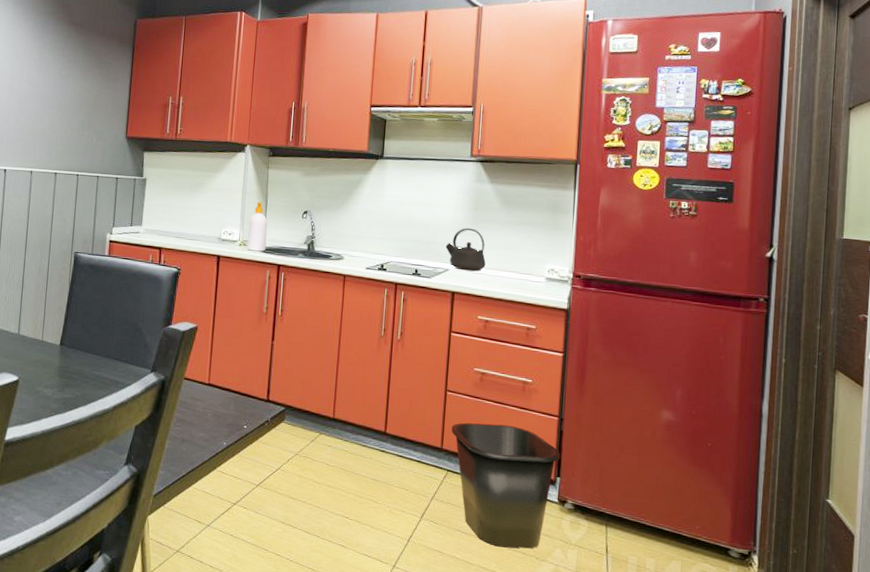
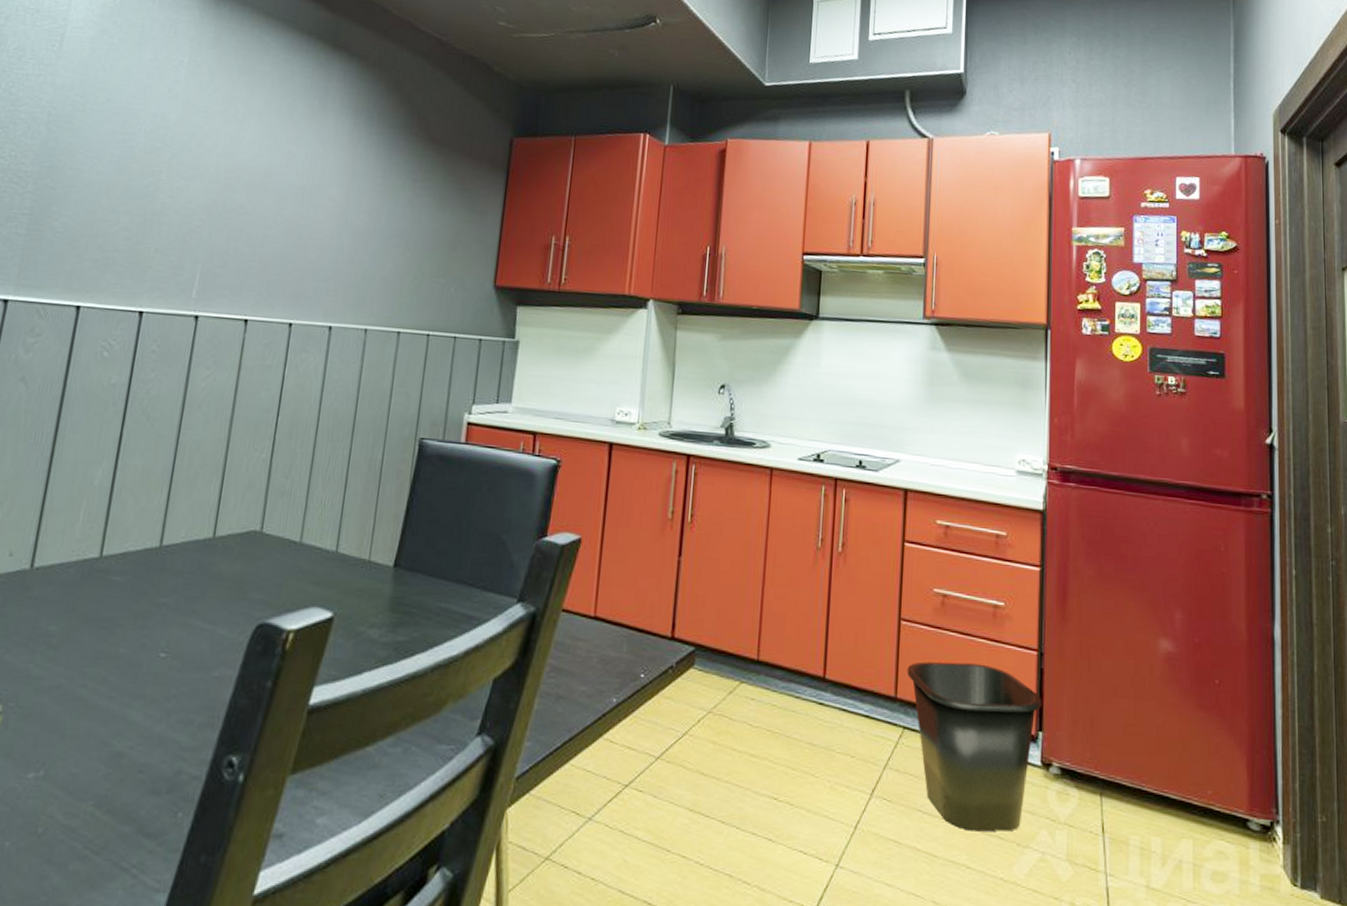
soap bottle: present [247,202,267,252] -> none [648,373,674,438]
kettle: present [445,228,486,272] -> none [895,407,944,463]

